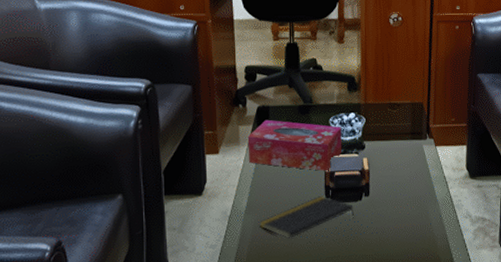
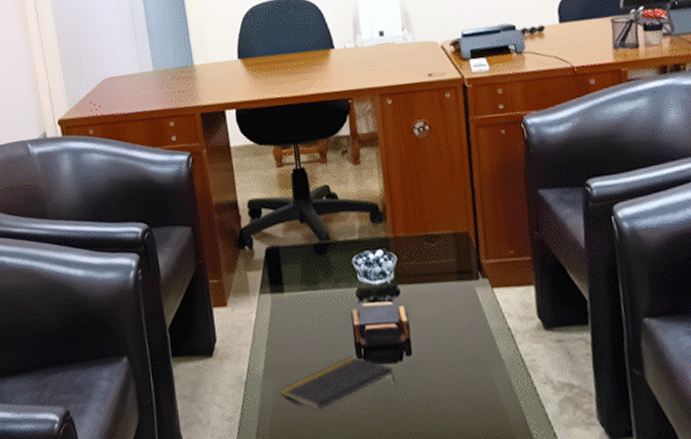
tissue box: present [247,119,342,171] -> none [257,263,372,325]

